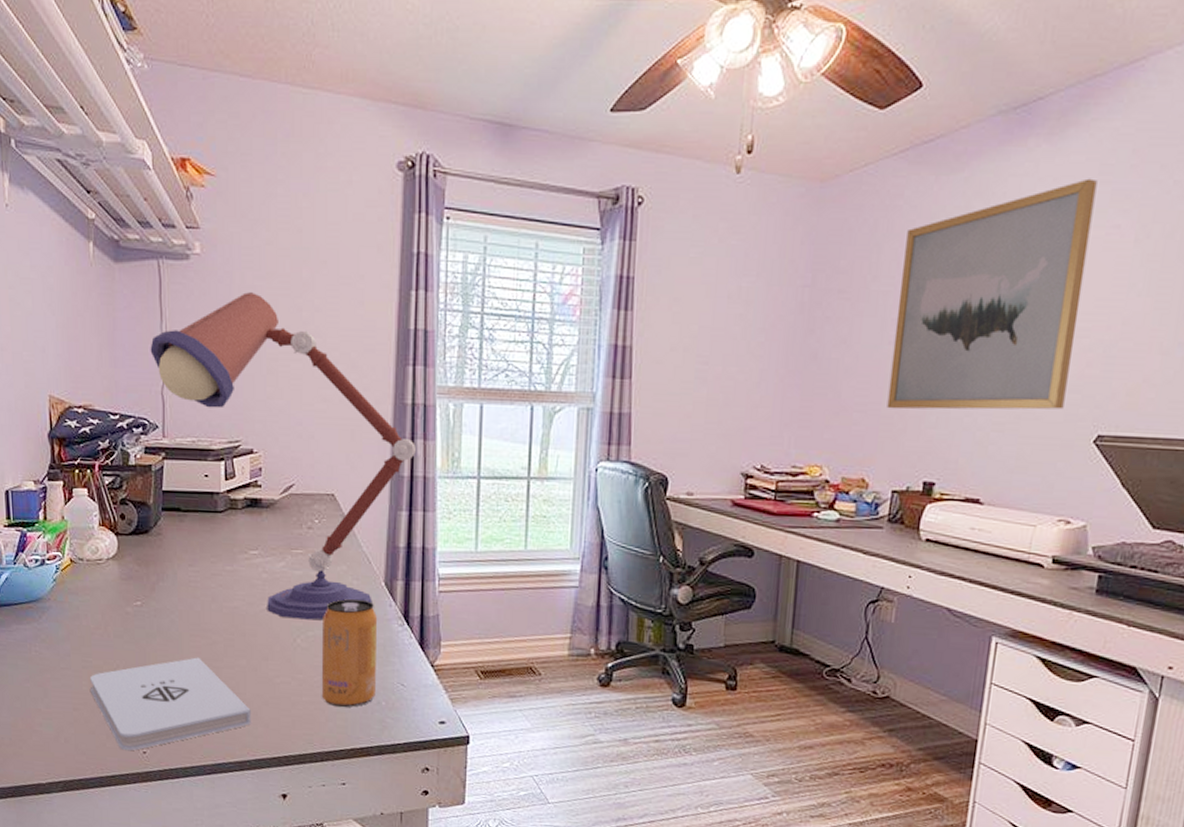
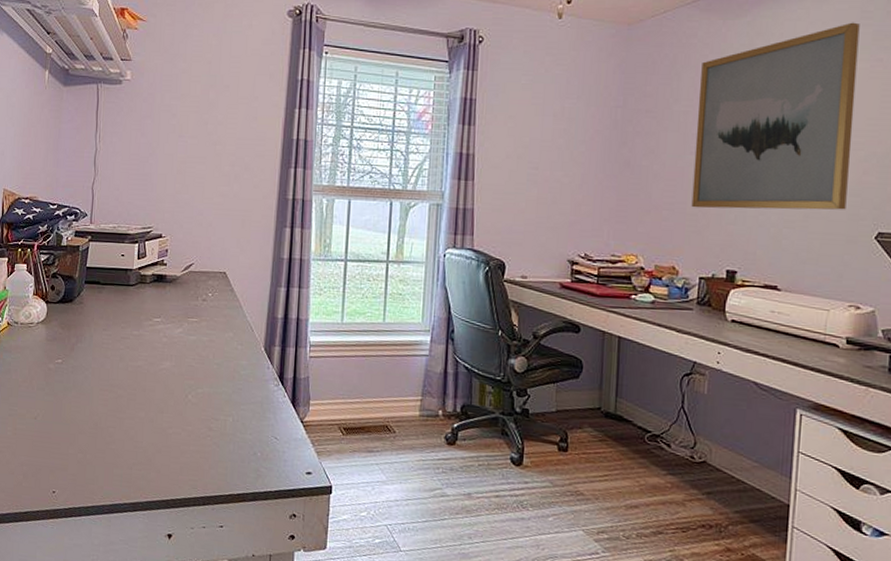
notepad: present [90,657,251,751] -> none [14,408,146,490]
desk lamp: present [150,292,416,620] -> none [85,109,294,379]
beverage can: present [321,598,378,707] -> none [206,361,257,457]

